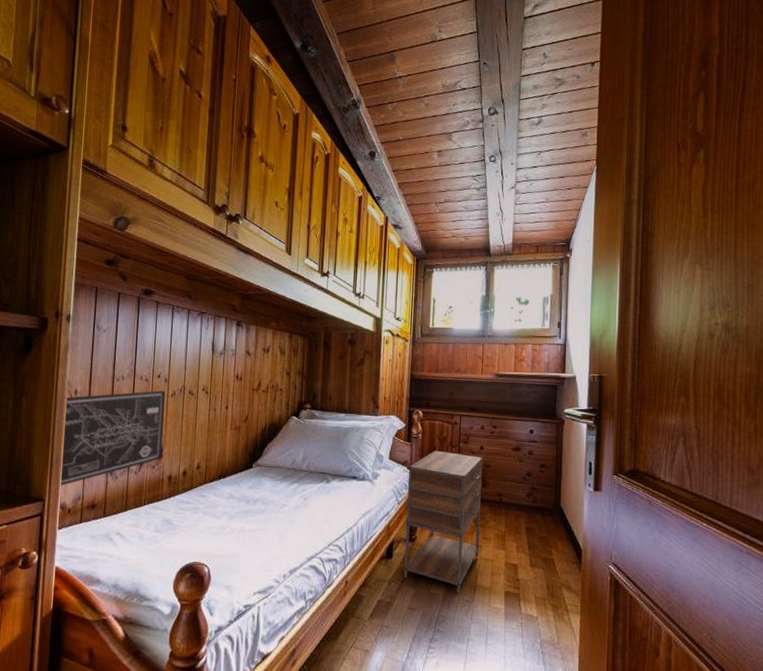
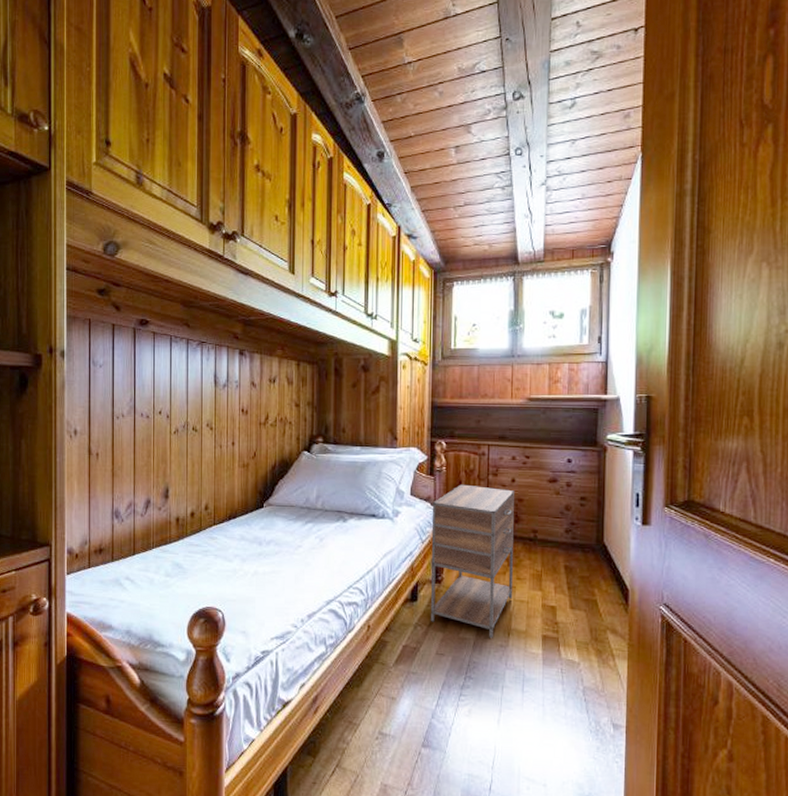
wall art: present [61,390,166,486] -> none [64,427,169,530]

